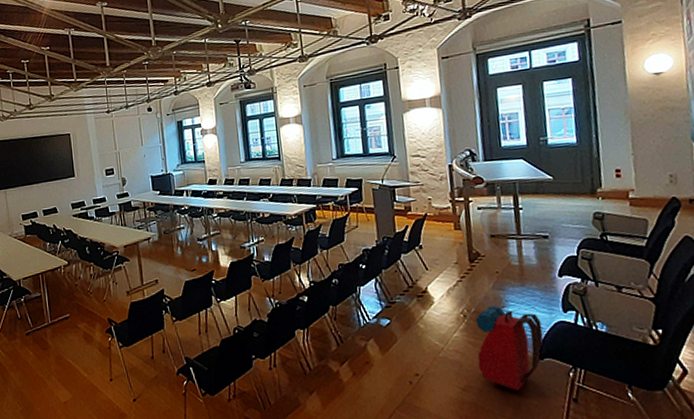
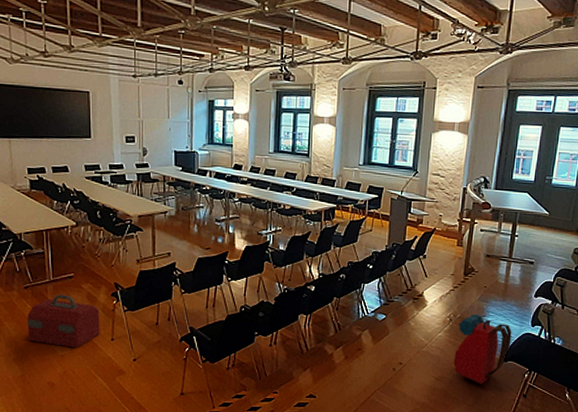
toolbox: none [30,336,99,393] -> present [27,294,100,348]

